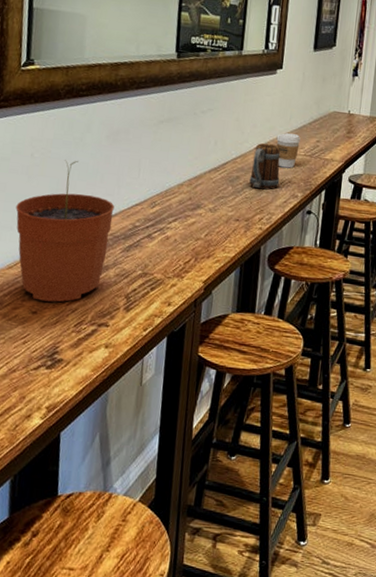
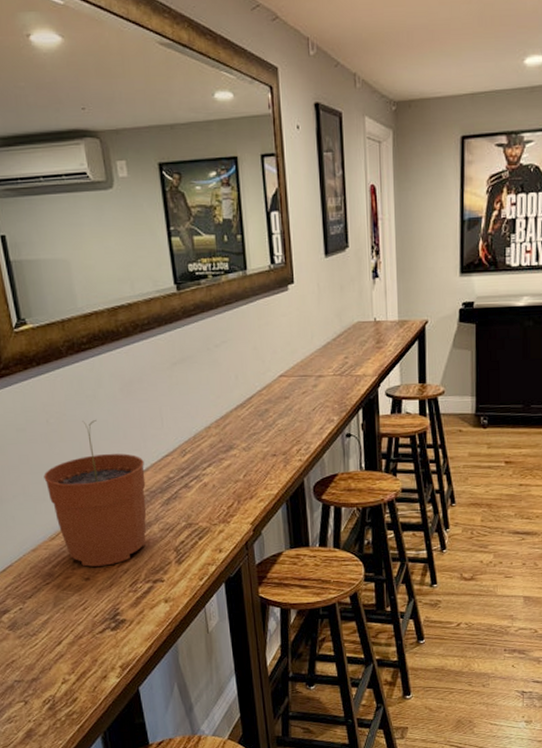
beer mug: present [249,143,281,190] -> none [279,368,312,419]
coffee cup: present [276,133,300,169] -> none [300,354,327,392]

